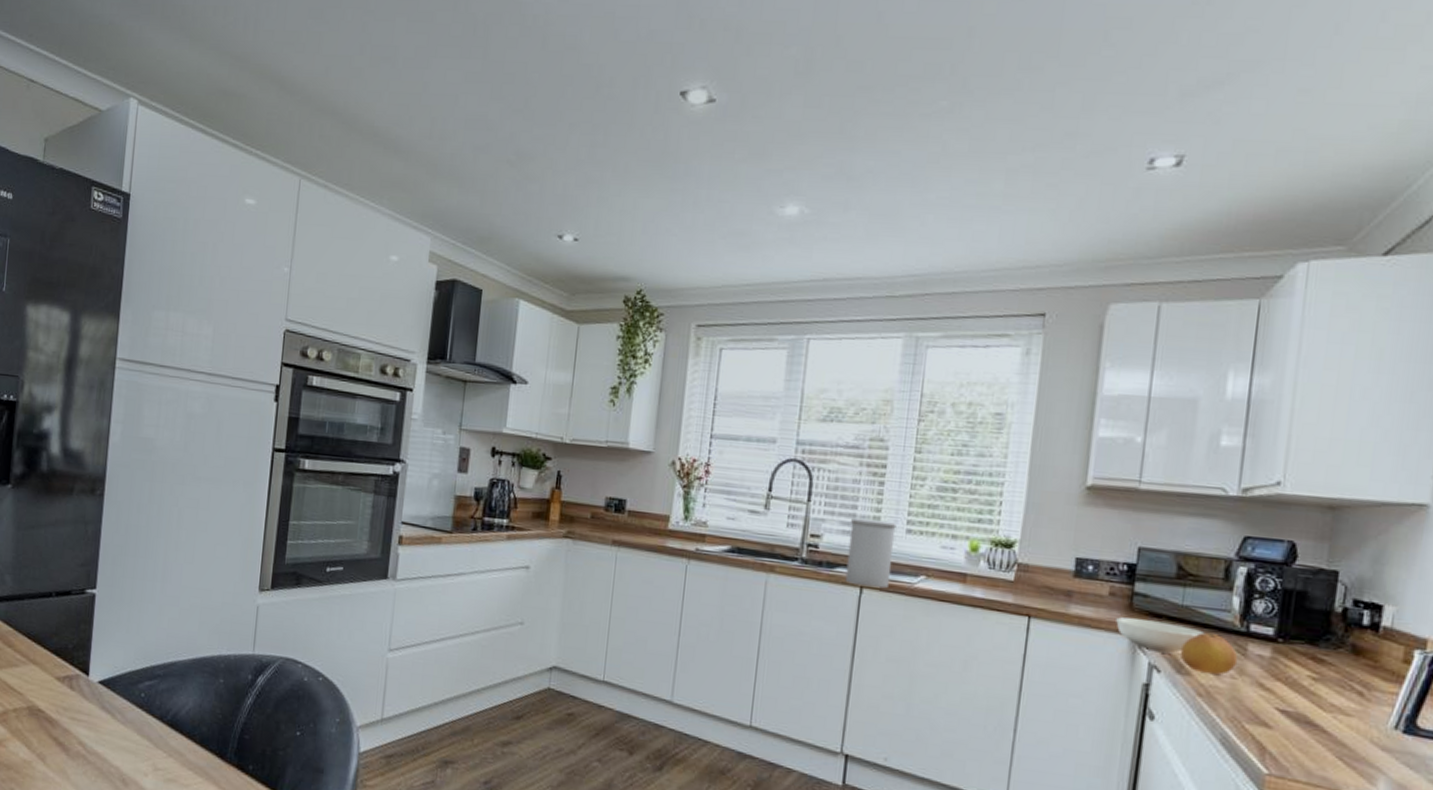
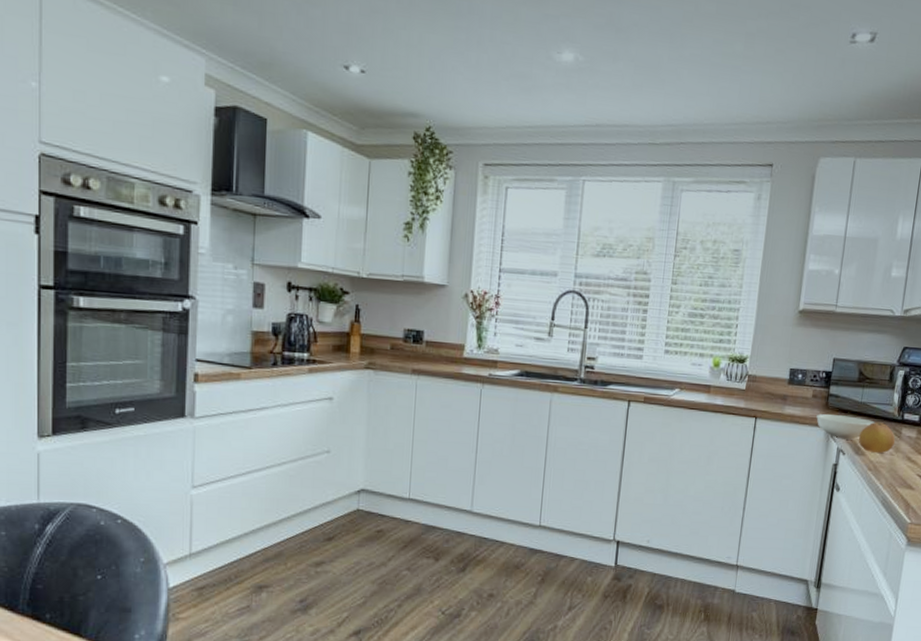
canister: present [845,517,897,589] -> none [616,341,657,401]

